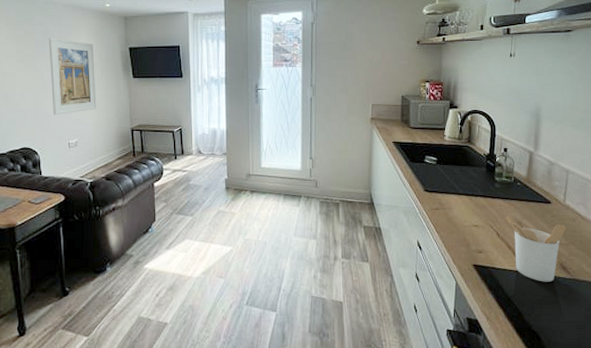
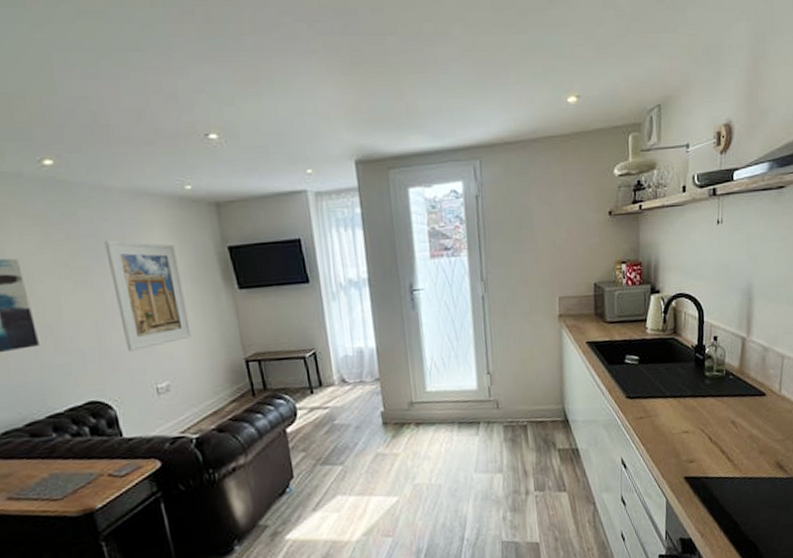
utensil holder: present [506,216,567,282] -> none [718,415,783,486]

